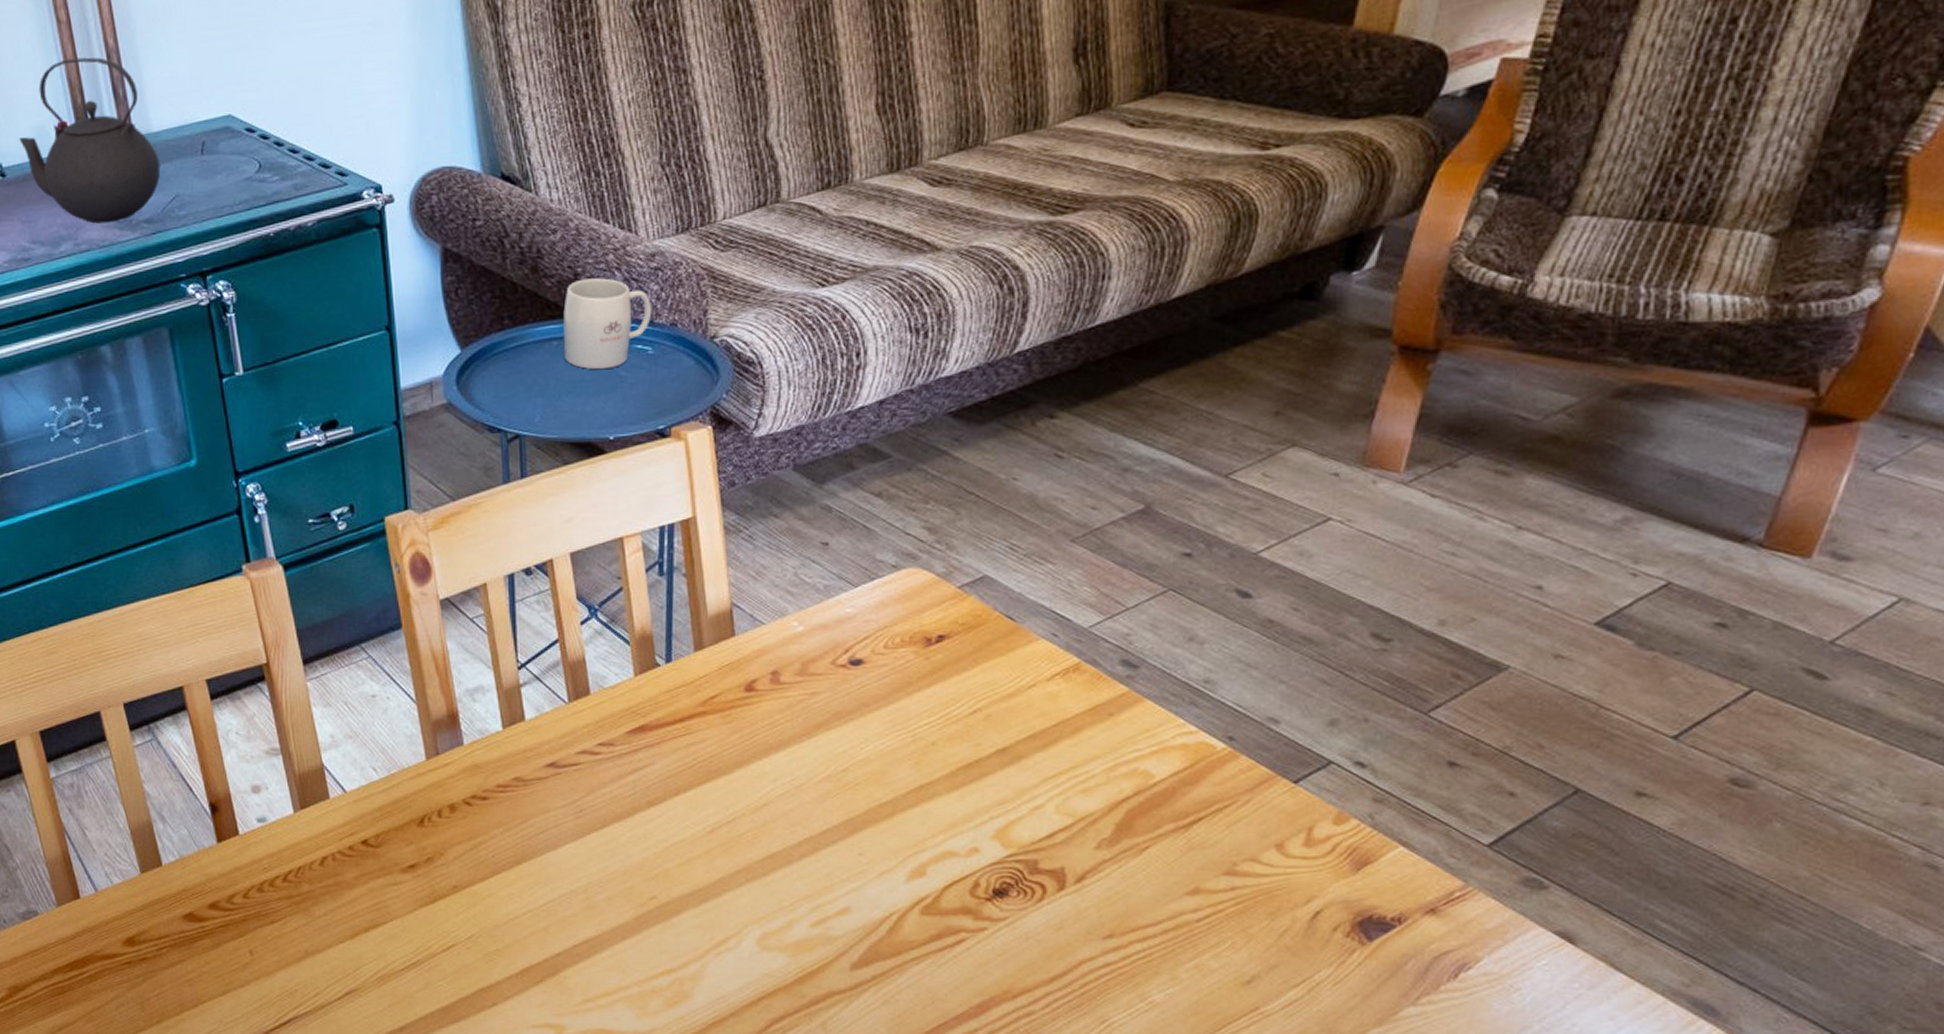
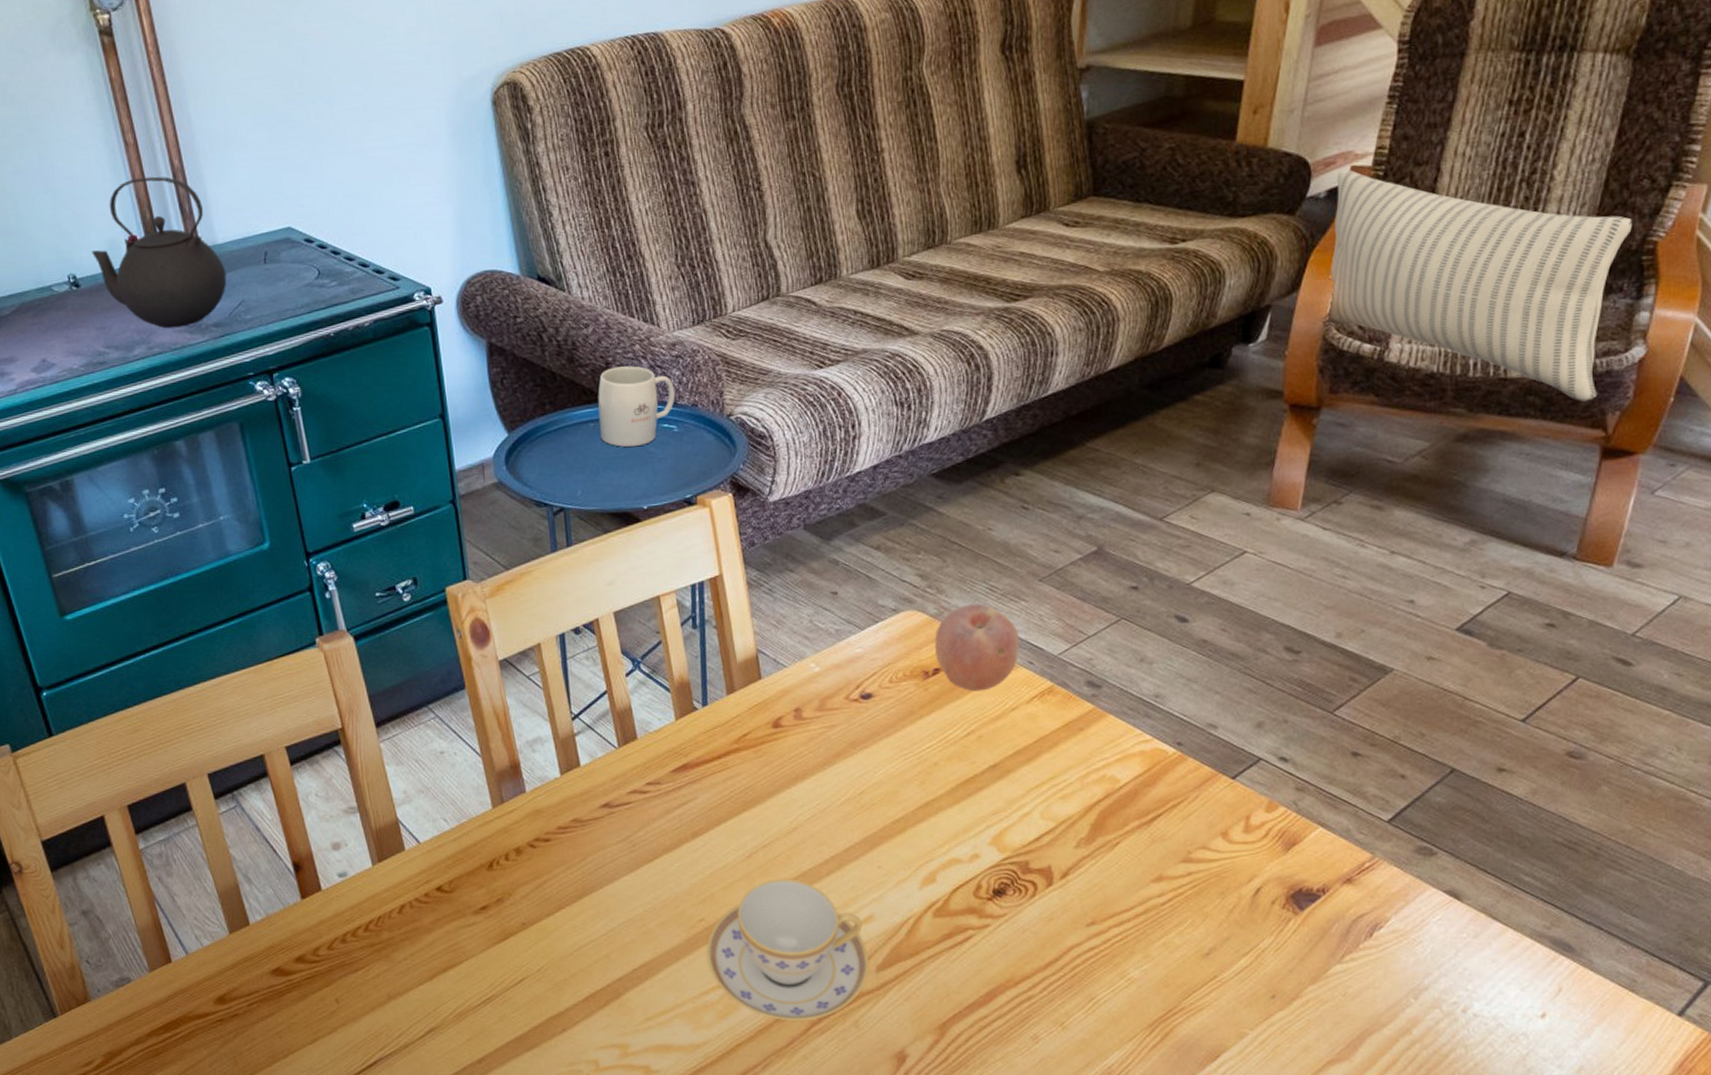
teacup: none [656,860,842,1017] -> present [706,879,869,1021]
fruit: none [941,564,1043,664] -> present [935,603,1020,692]
pillow: none [1451,60,1876,355] -> present [1324,168,1632,402]

